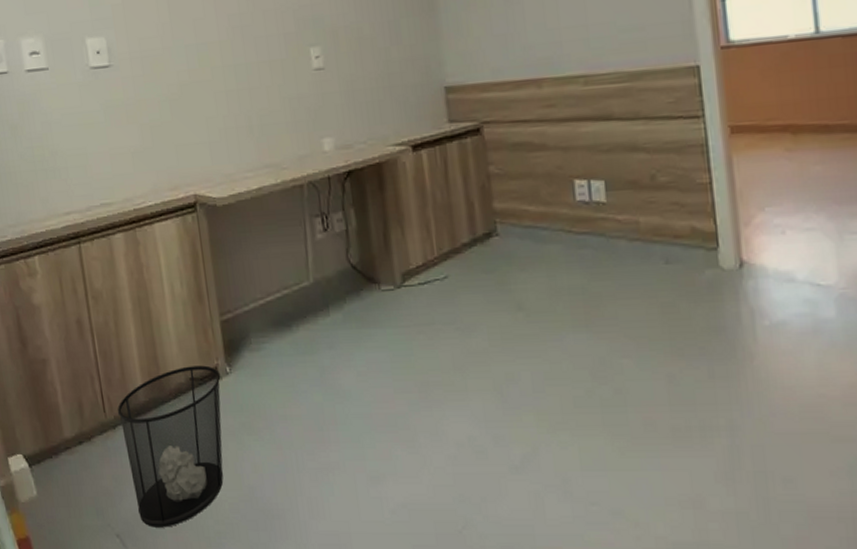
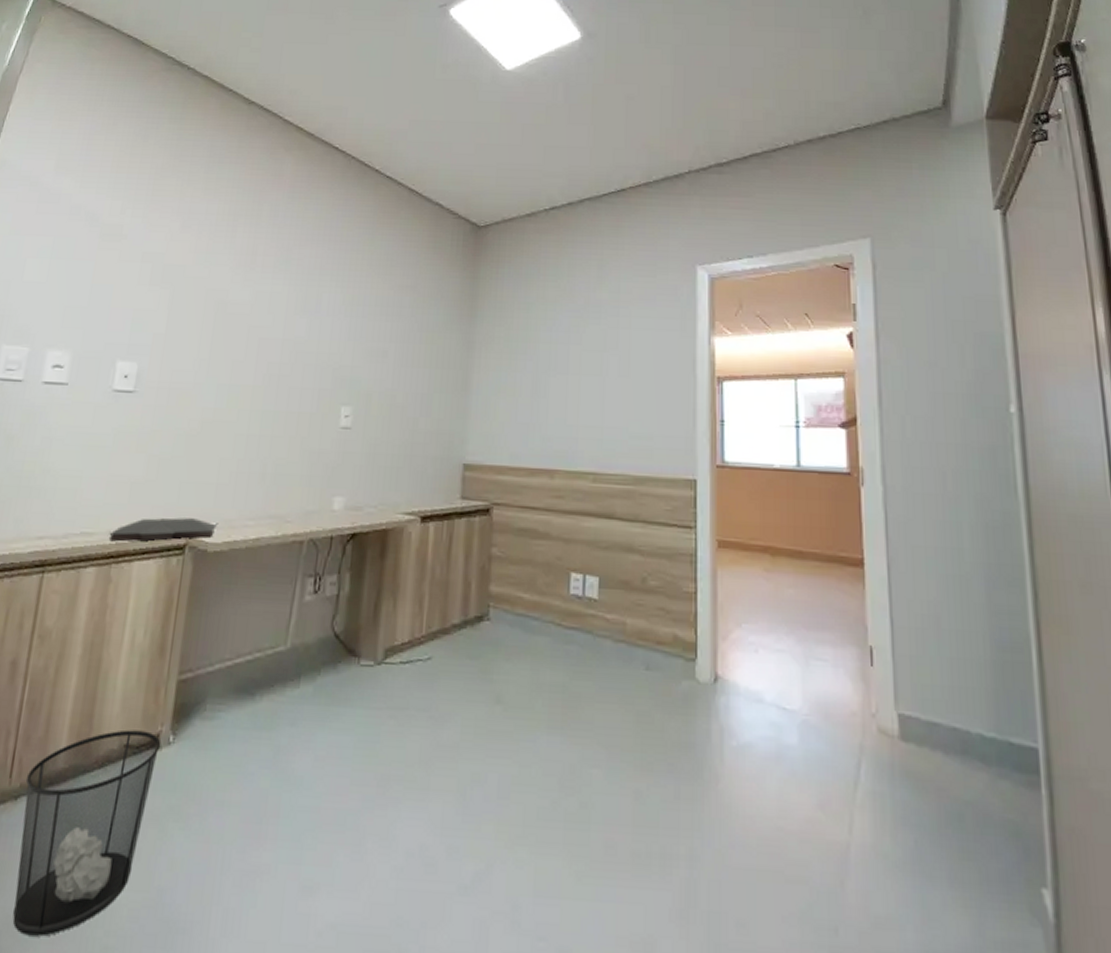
papers: none [125,177,220,209] -> present [109,517,217,542]

